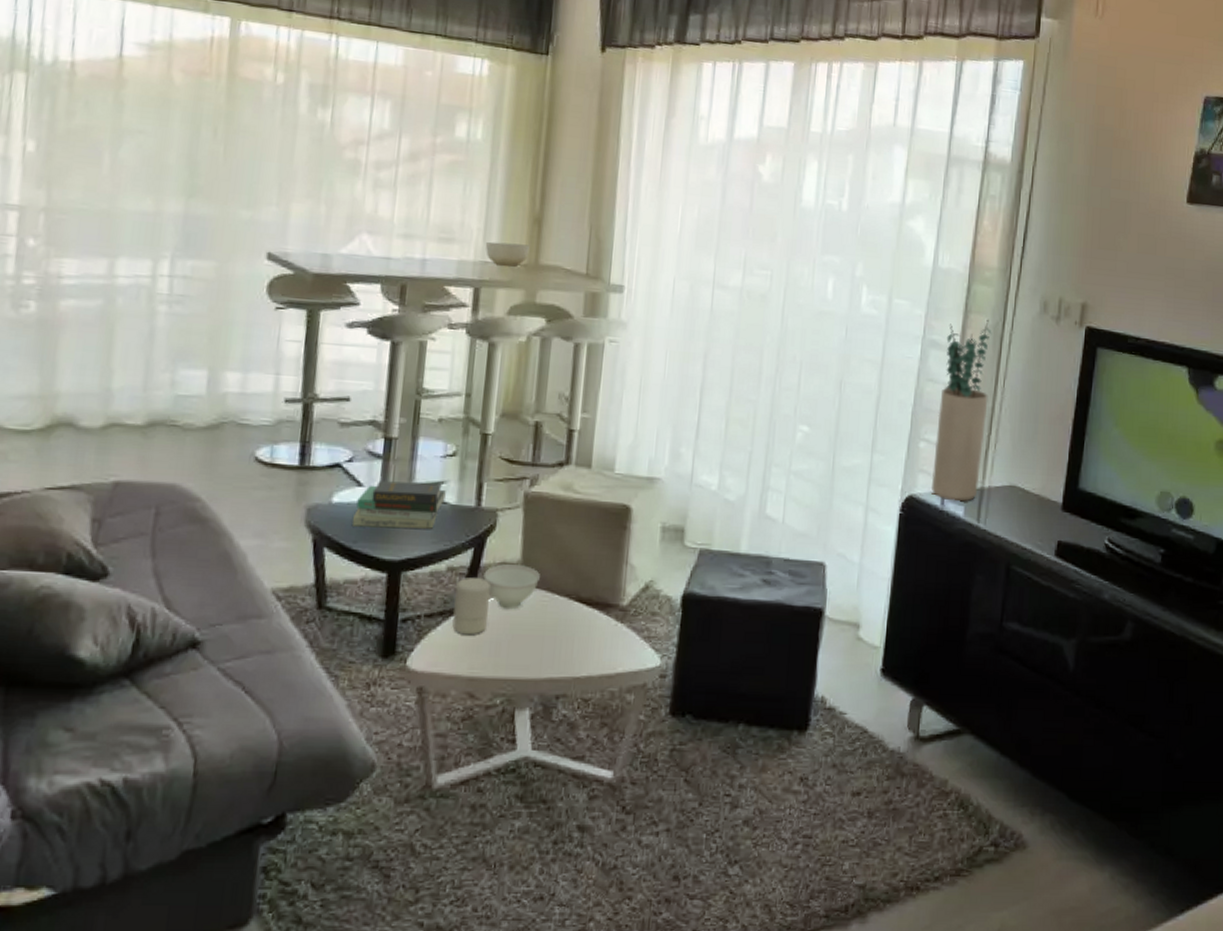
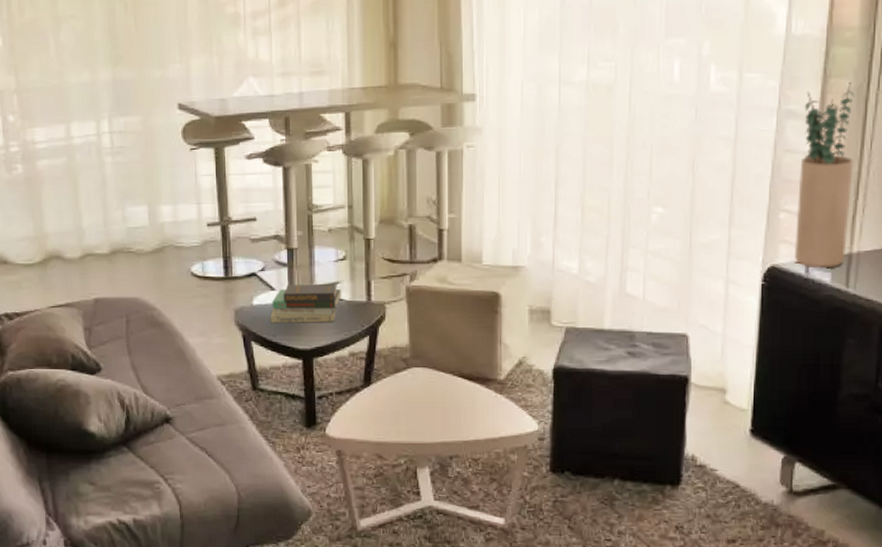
candle: present [452,577,491,635] -> none [357,361,386,408]
bowl: present [483,564,540,610] -> none [379,348,426,386]
bowl: present [485,241,530,268] -> none [350,68,388,91]

